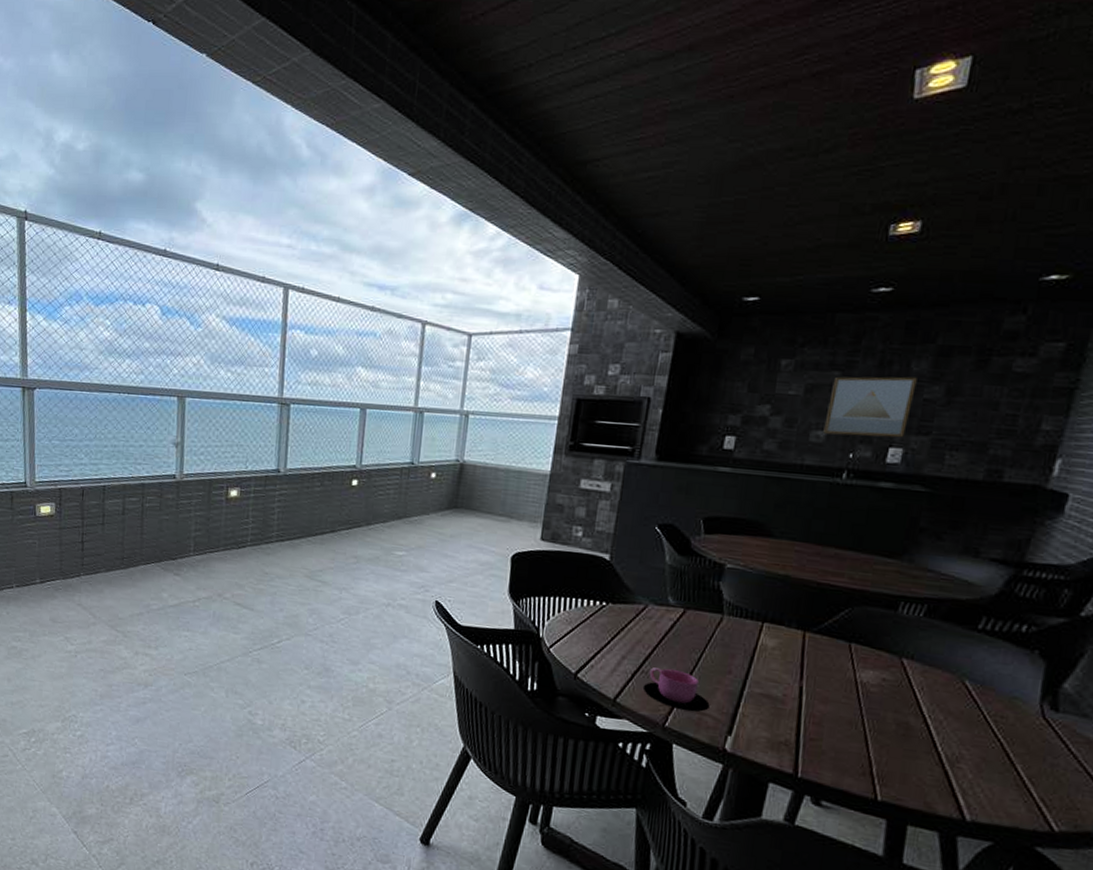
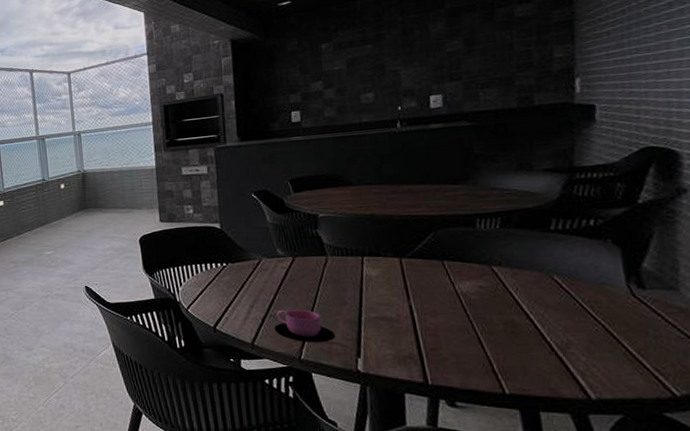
wall art: present [823,376,917,438] -> none [368,37,440,95]

